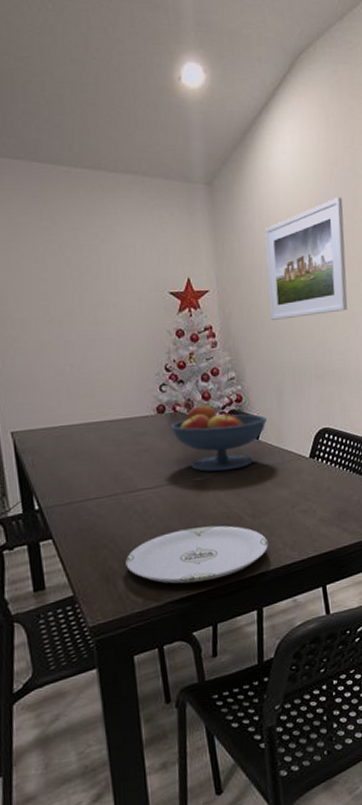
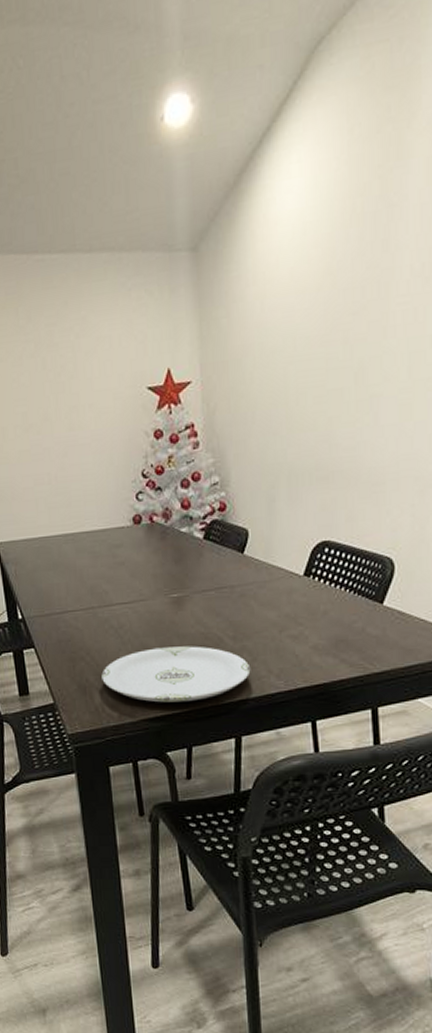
fruit bowl: present [170,405,267,472] -> none [146,514,254,589]
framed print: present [265,197,348,320] -> none [260,239,367,412]

